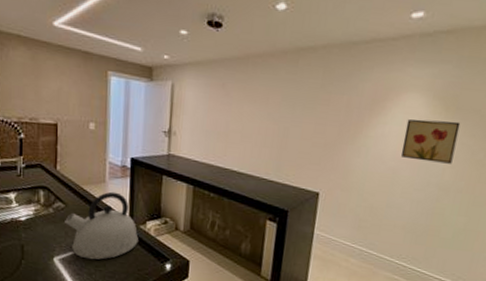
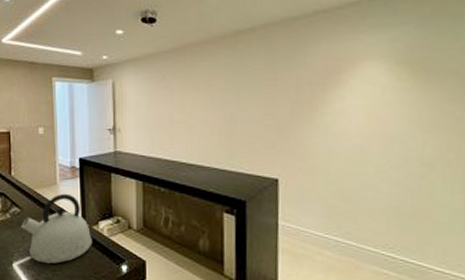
wall art: present [401,119,461,164] -> none [367,86,435,135]

